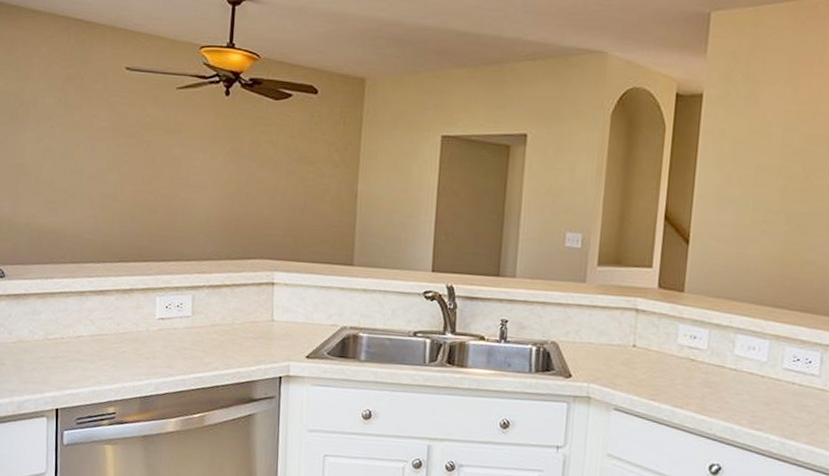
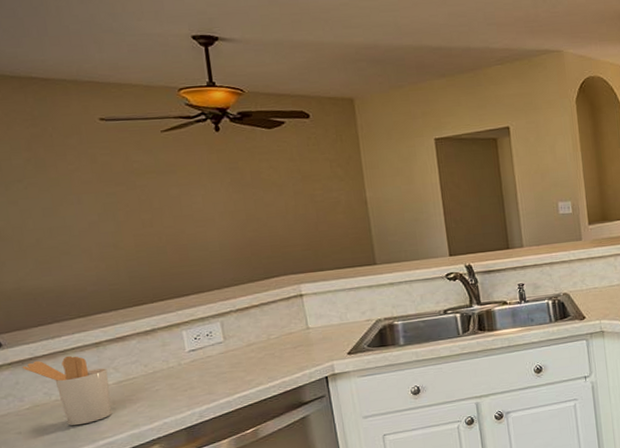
utensil holder: none [17,297,85,370] -> present [22,355,112,426]

